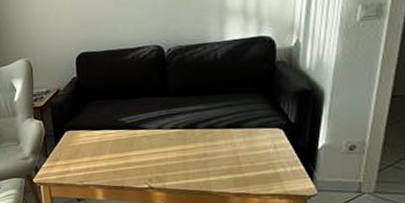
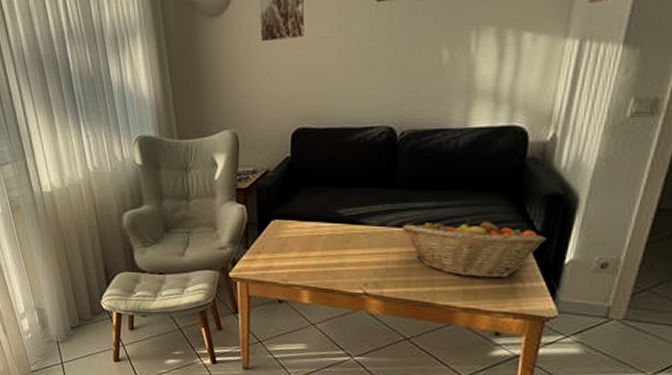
fruit basket: none [176,117,301,167] -> present [402,218,547,278]

